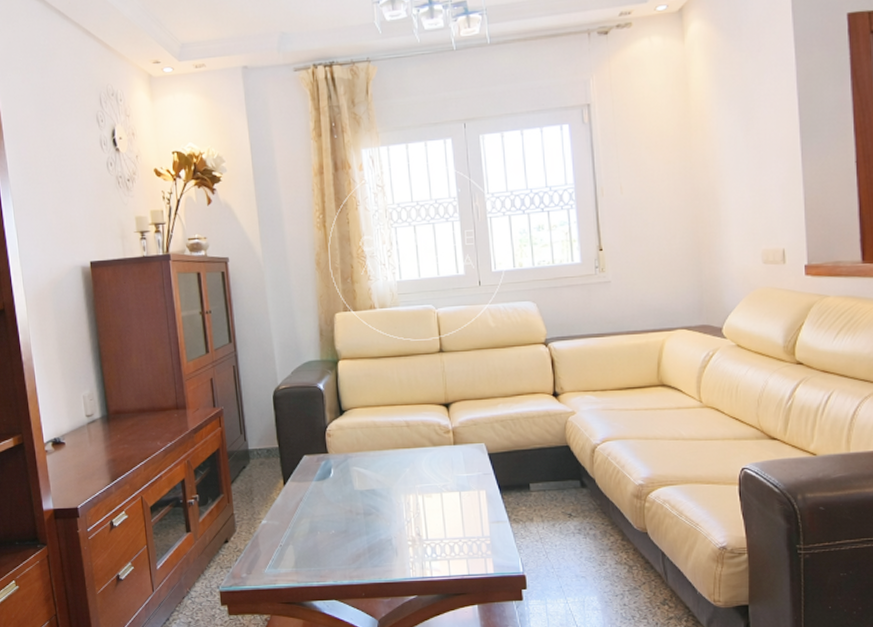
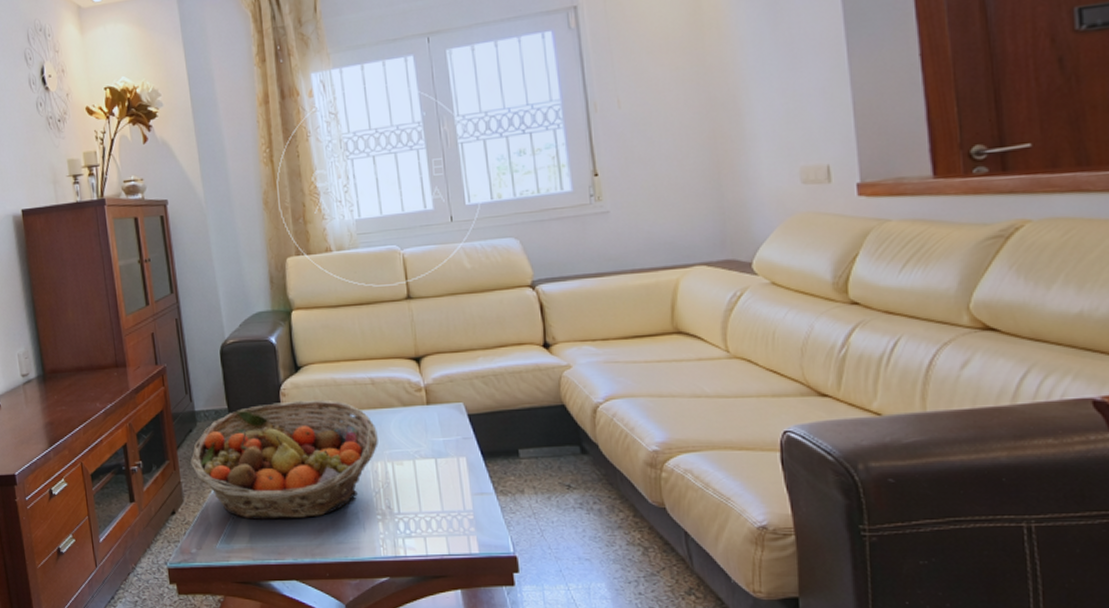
fruit basket: none [243,440,411,547] -> present [190,400,379,520]

